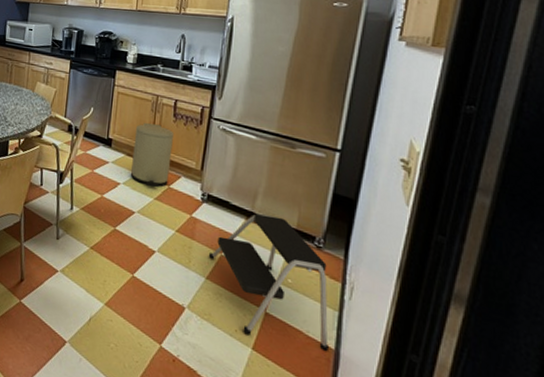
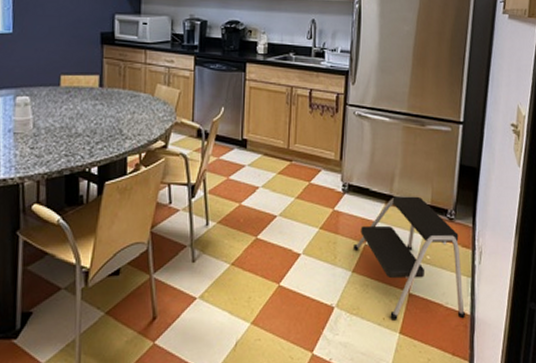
pedal bin: present [131,123,175,187] -> none [270,118,312,185]

